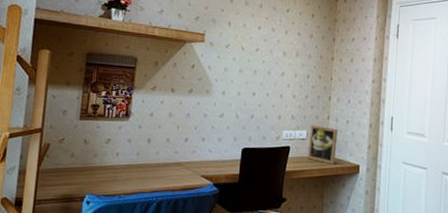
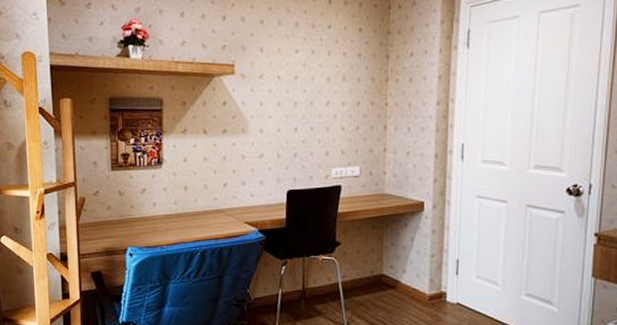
picture frame: present [308,125,338,164] -> none [363,159,397,203]

